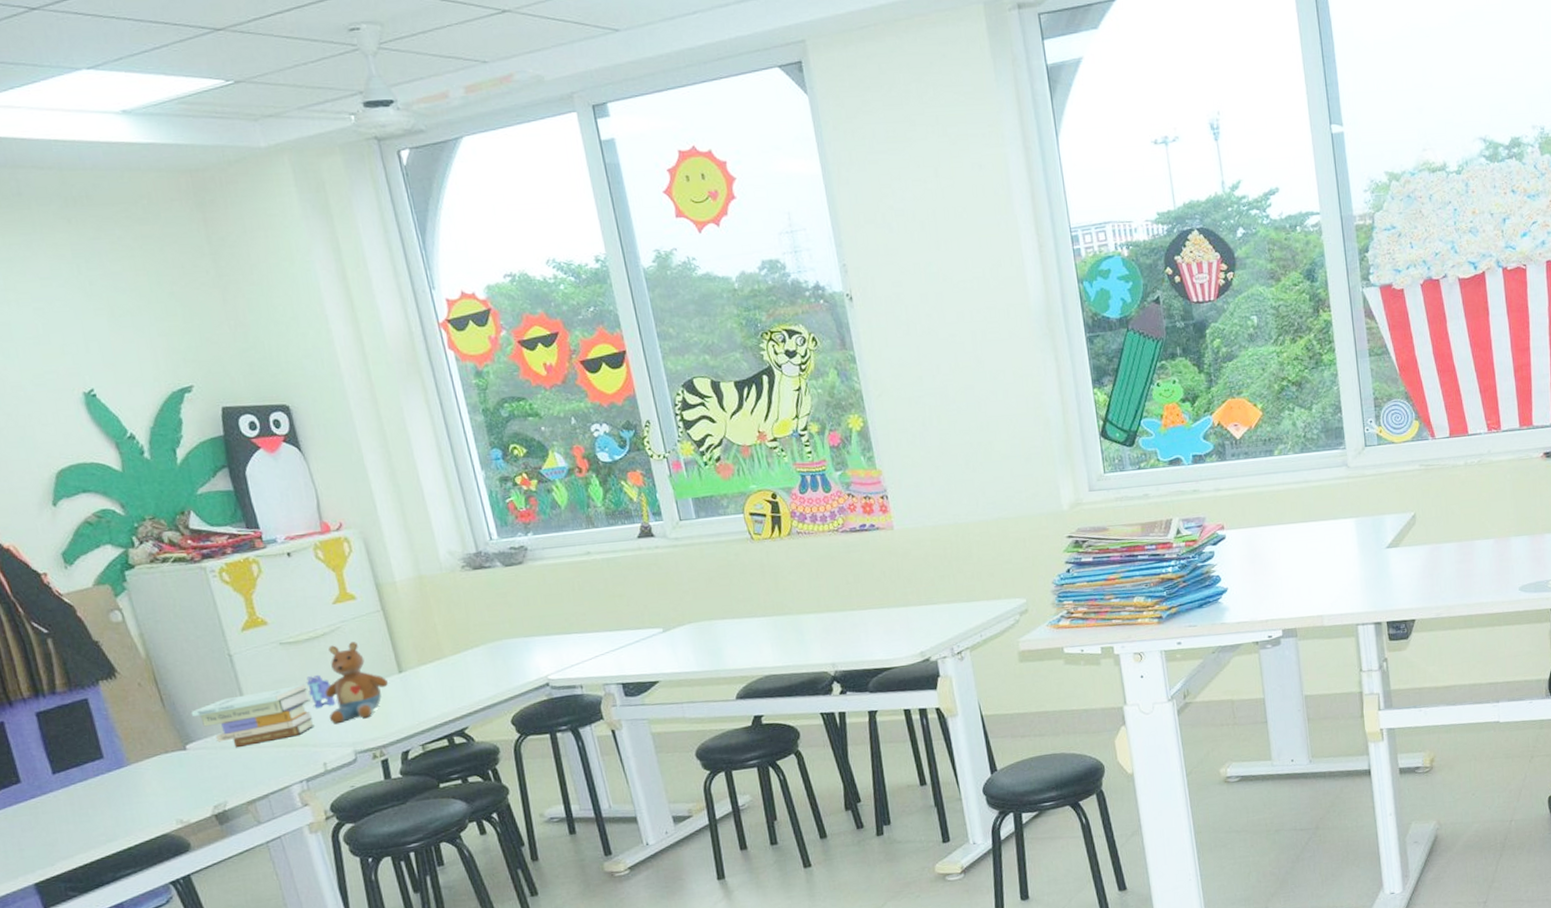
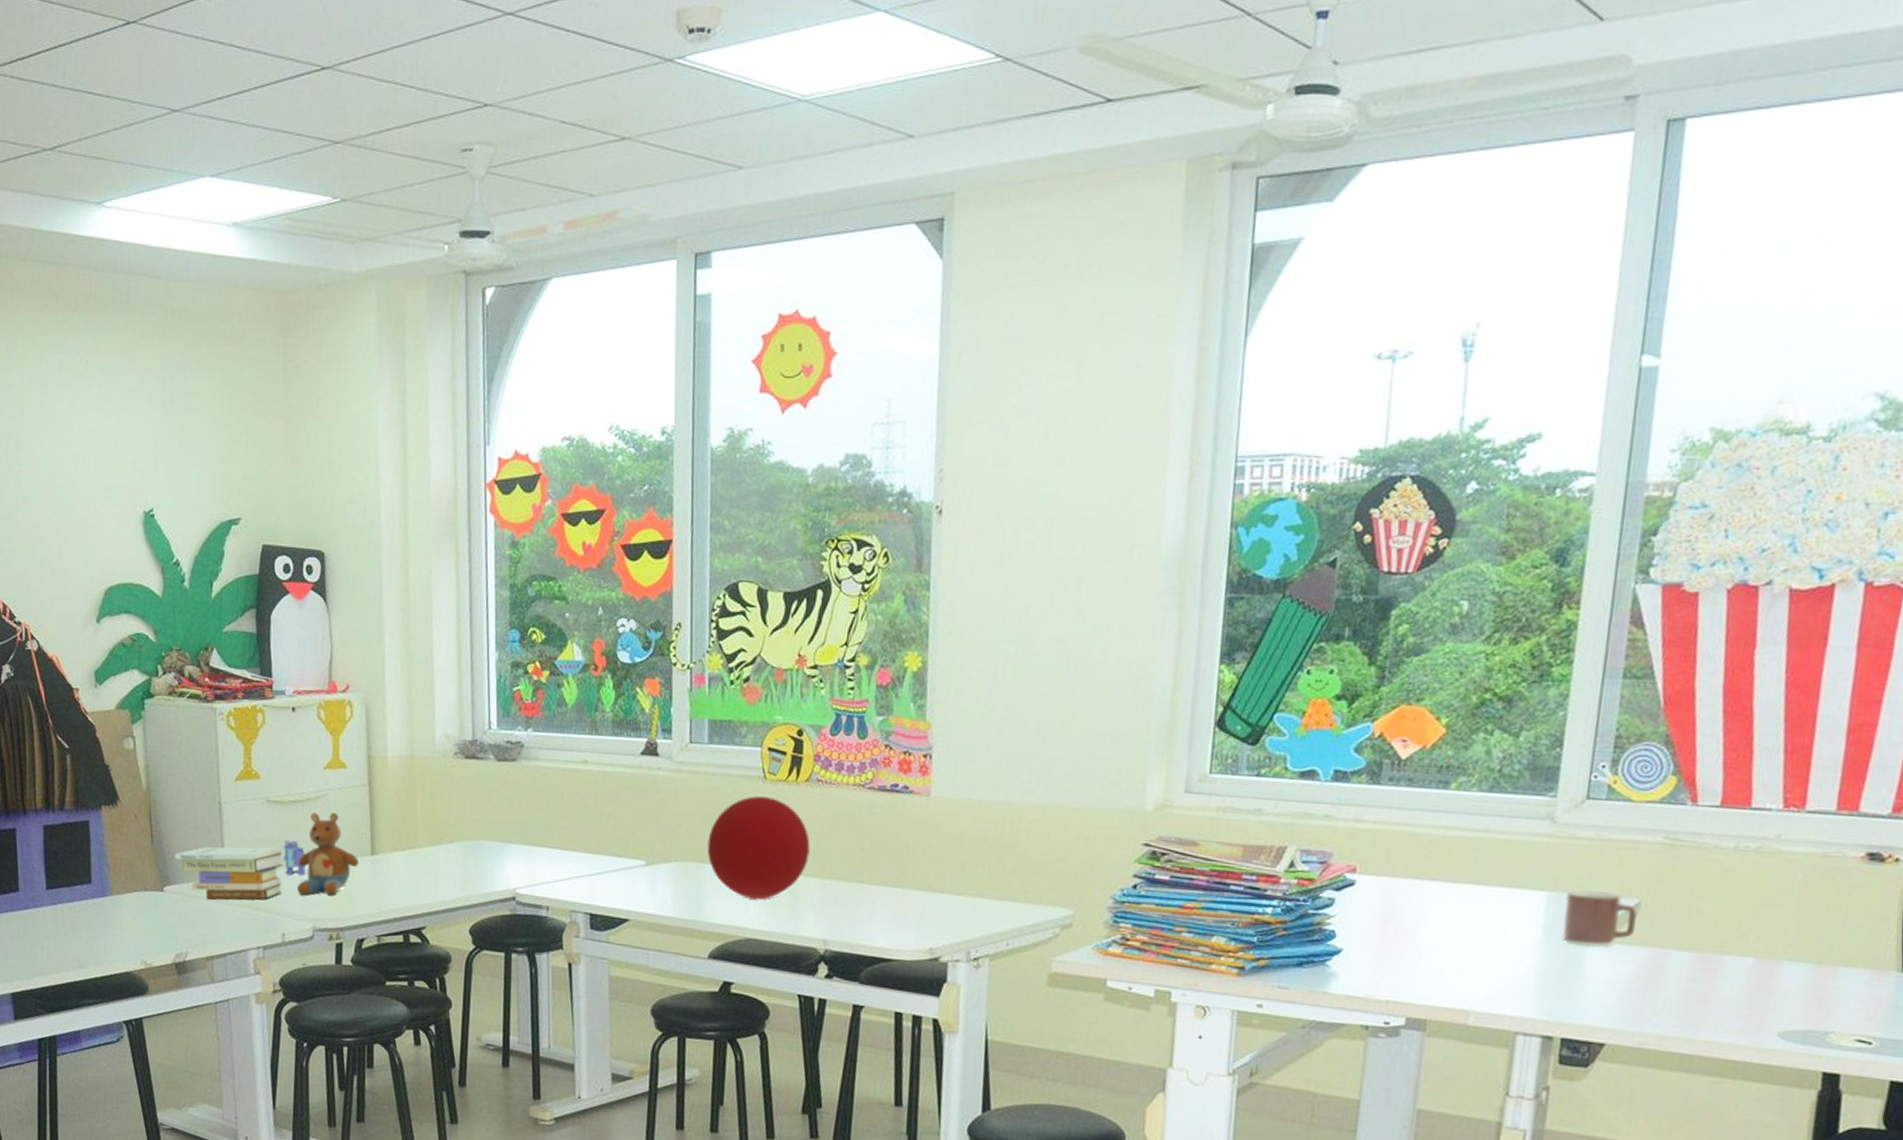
ball: none [713,554,805,642] -> present [707,796,810,899]
mug: none [1368,511,1417,554] -> present [1562,890,1637,948]

